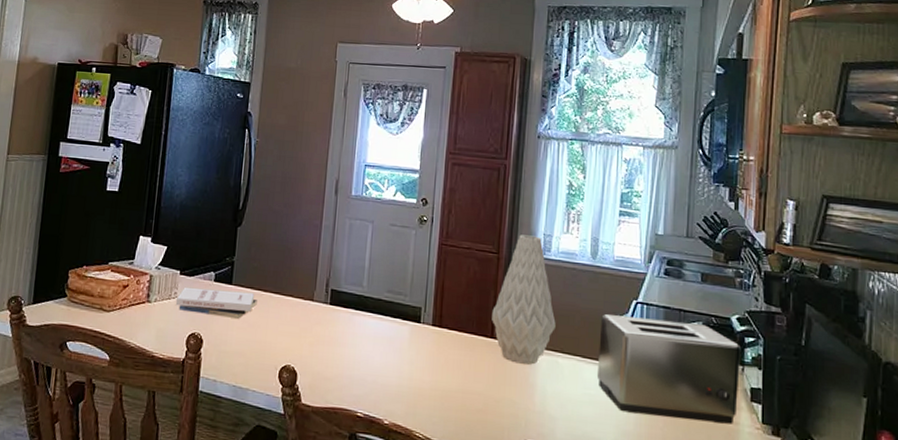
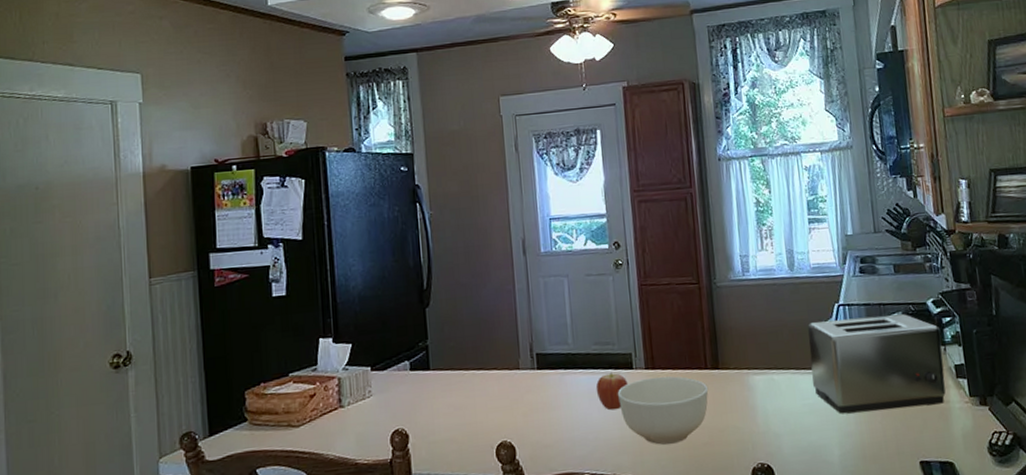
books: present [175,286,257,319] -> none [371,374,460,409]
fruit: none [381,321,414,359] -> present [595,372,628,411]
bowl: none [401,334,491,404] -> present [617,376,709,445]
vase: present [492,234,556,365] -> none [702,259,766,389]

